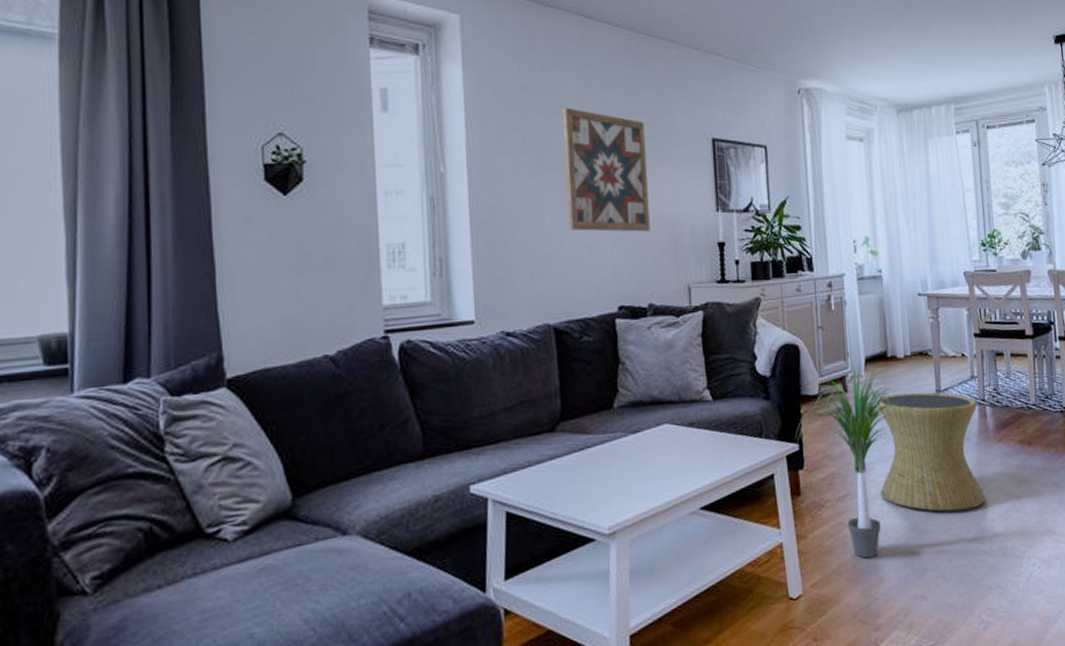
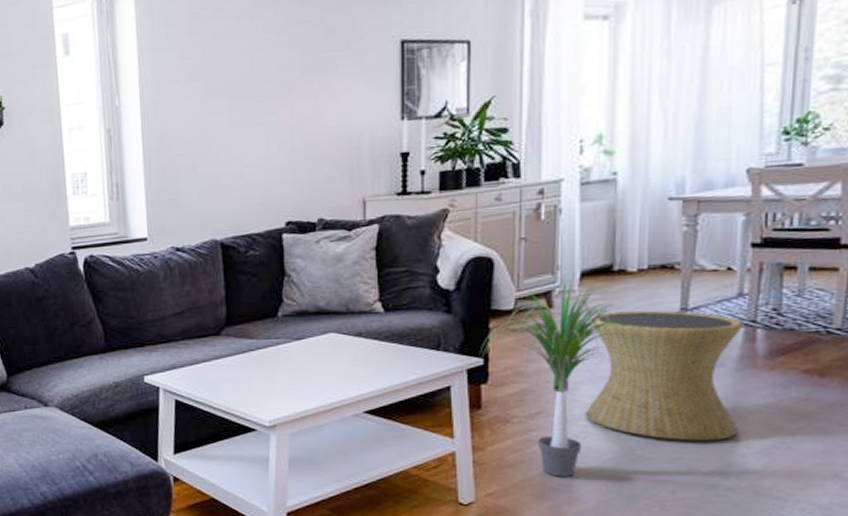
wall art: present [561,107,650,232] -> none [231,28,323,151]

